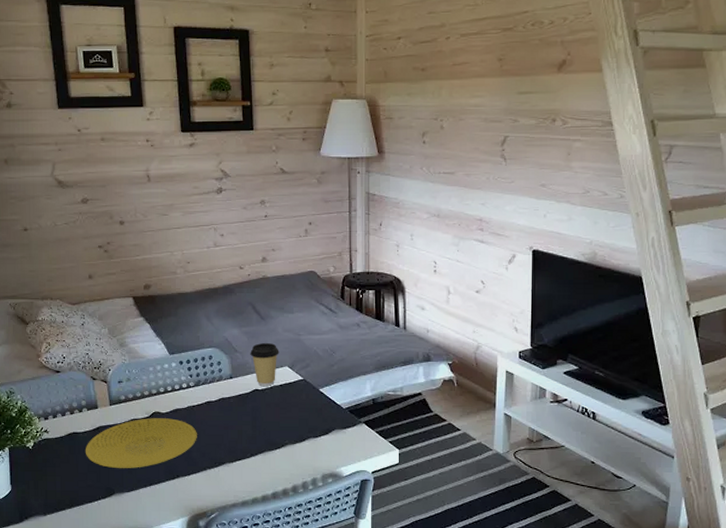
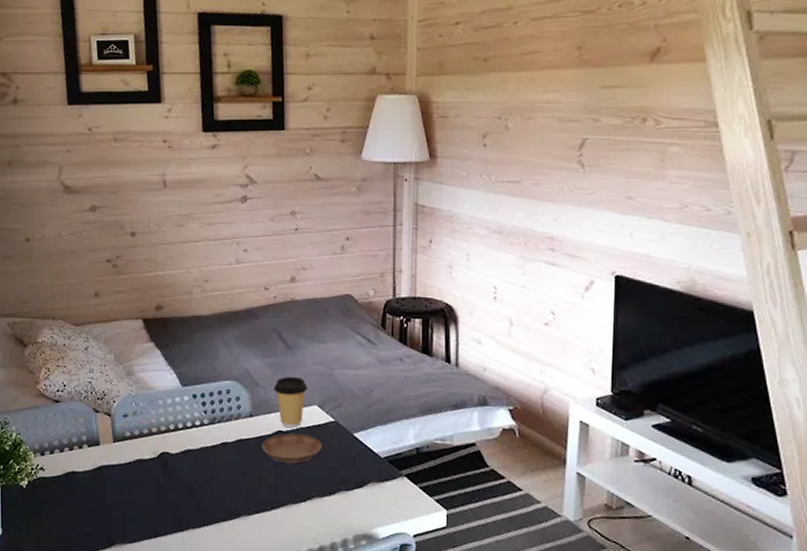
plate: present [85,418,197,468] -> none [84,459,210,516]
saucer: none [241,392,293,418] -> present [262,434,322,465]

